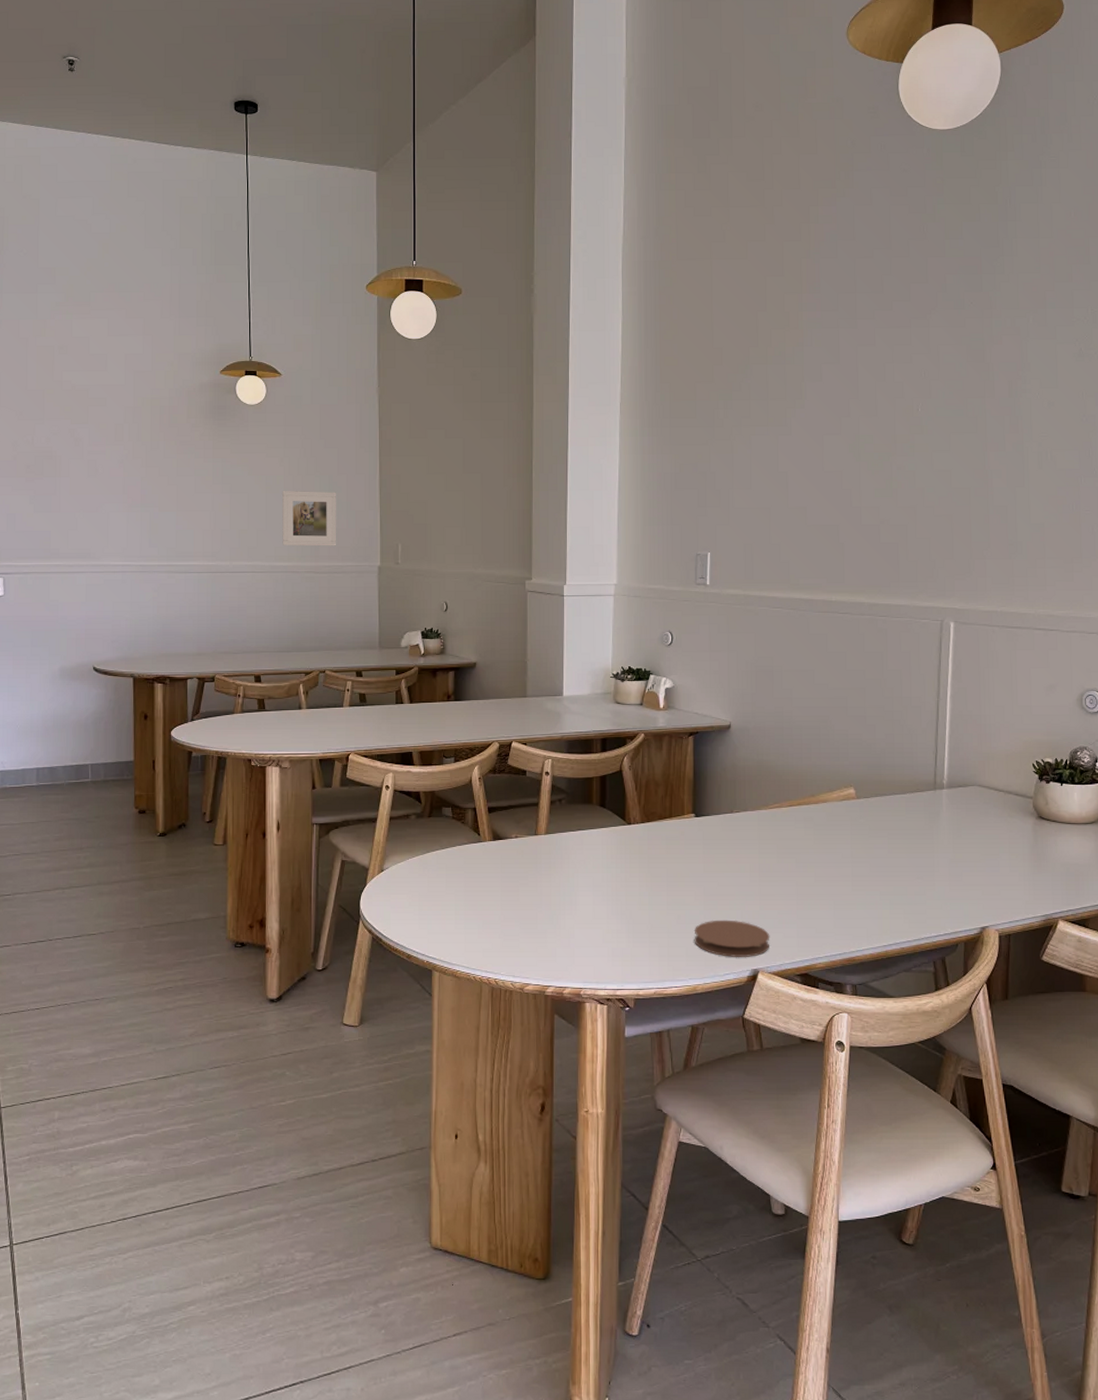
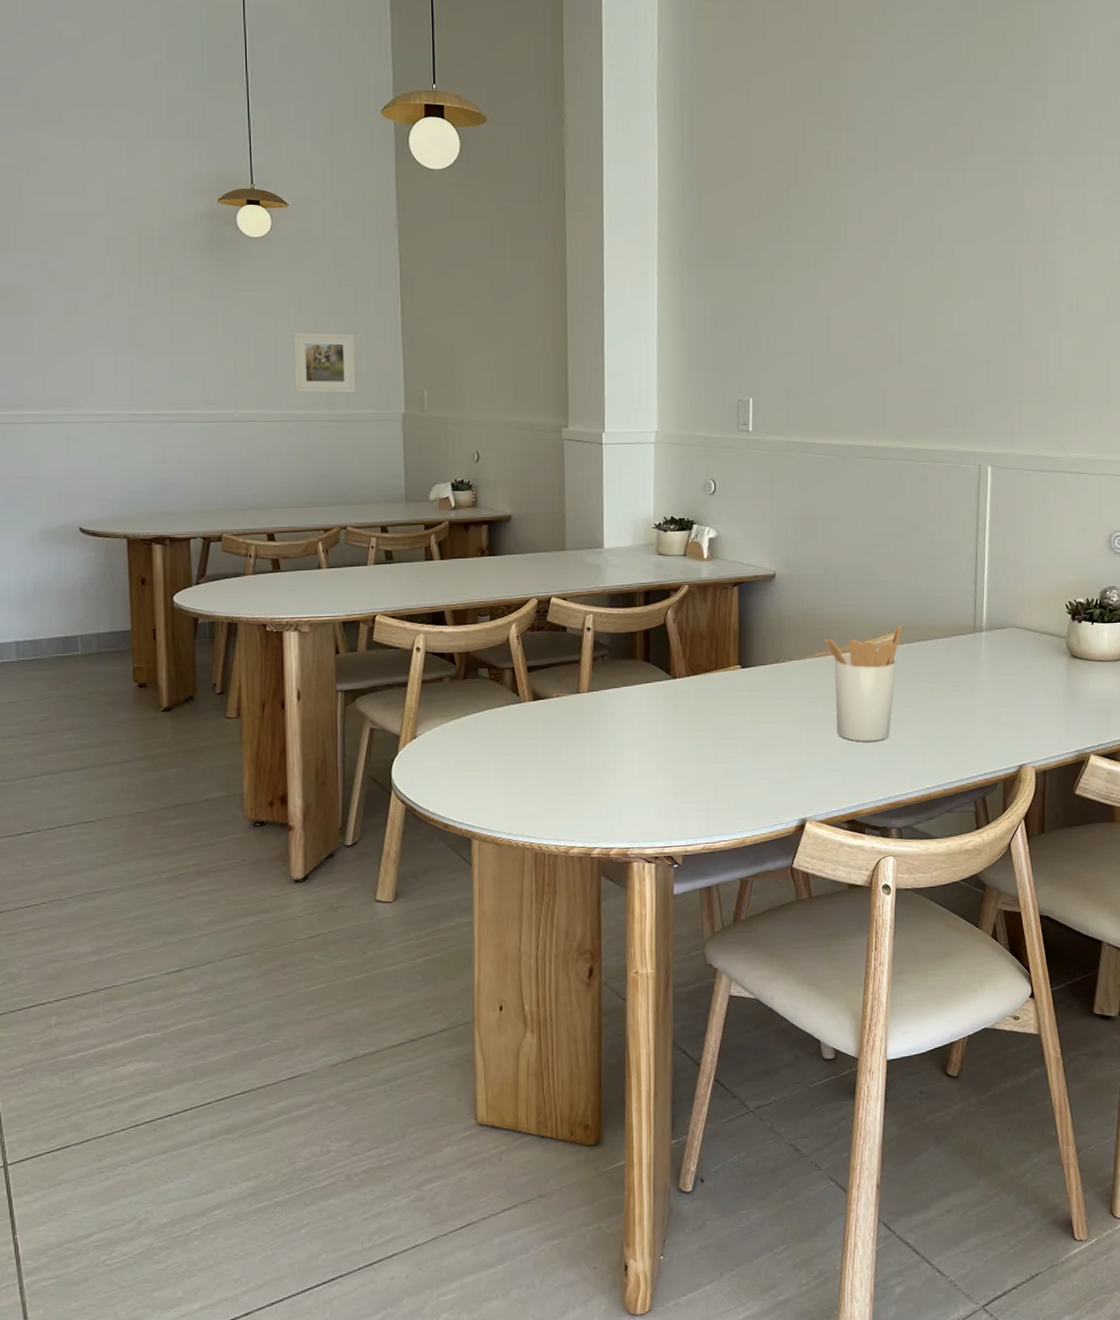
coaster: present [694,920,770,958] -> none [741,770,817,809]
utensil holder: none [778,779,860,896] -> present [823,624,903,742]

